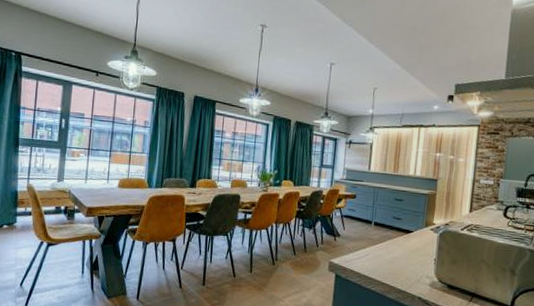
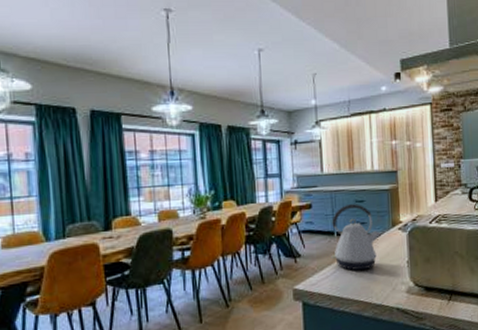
kettle: none [366,201,414,259] -> present [331,204,381,271]

